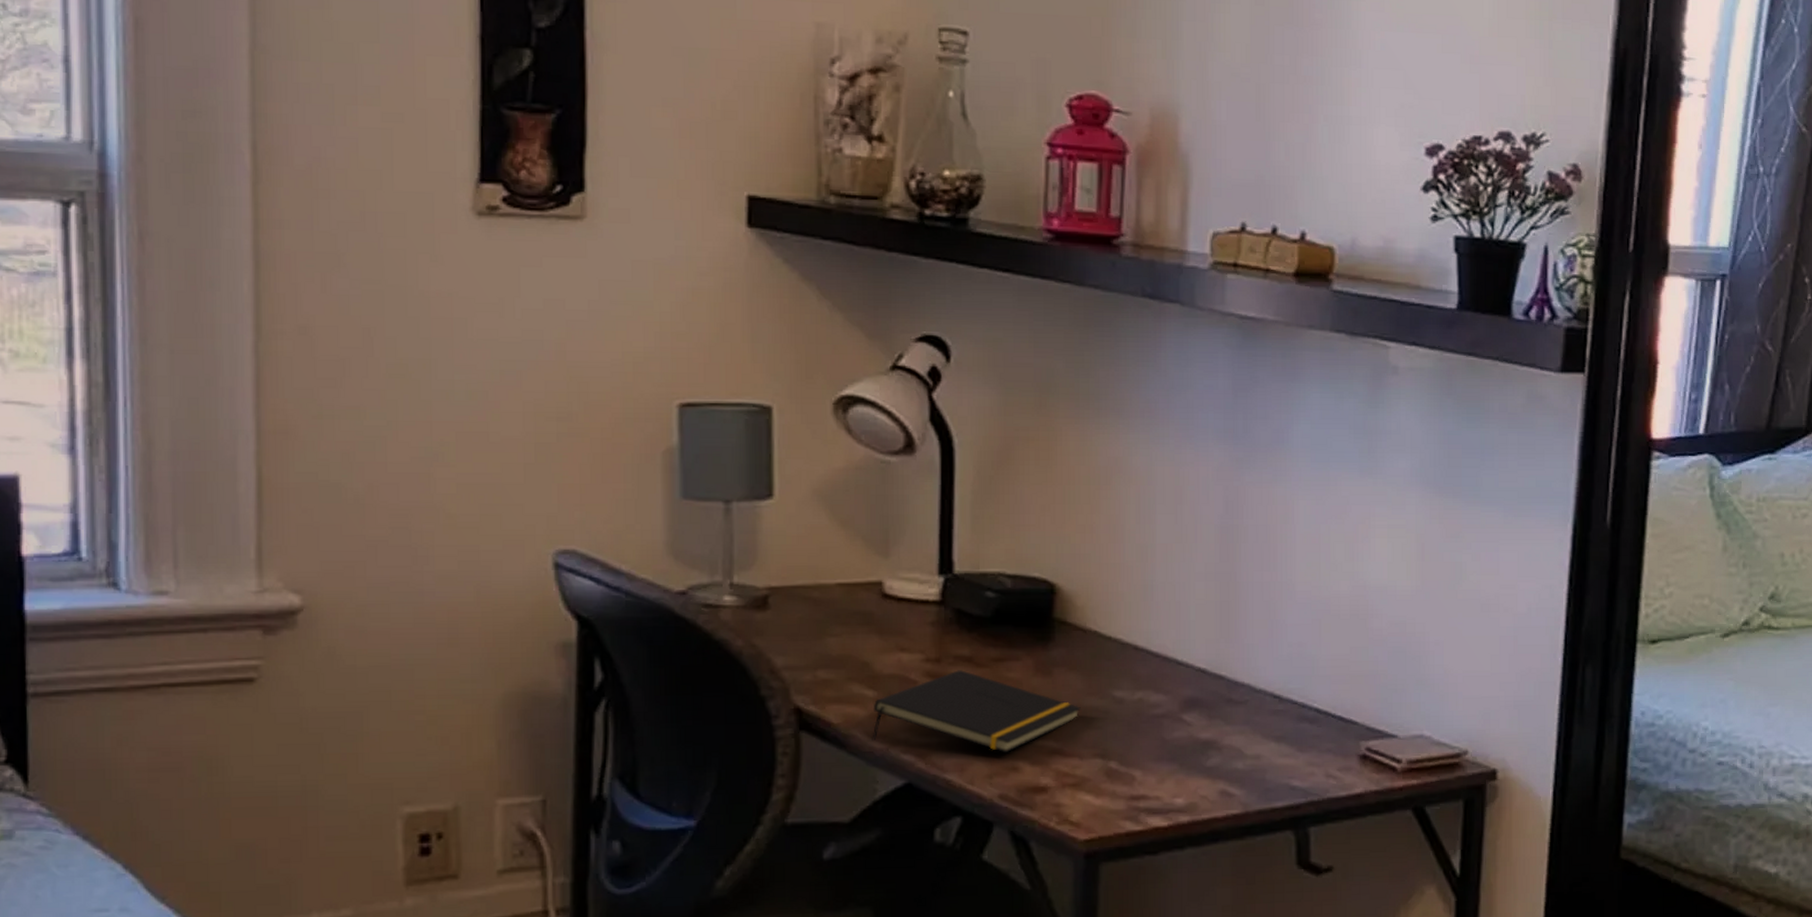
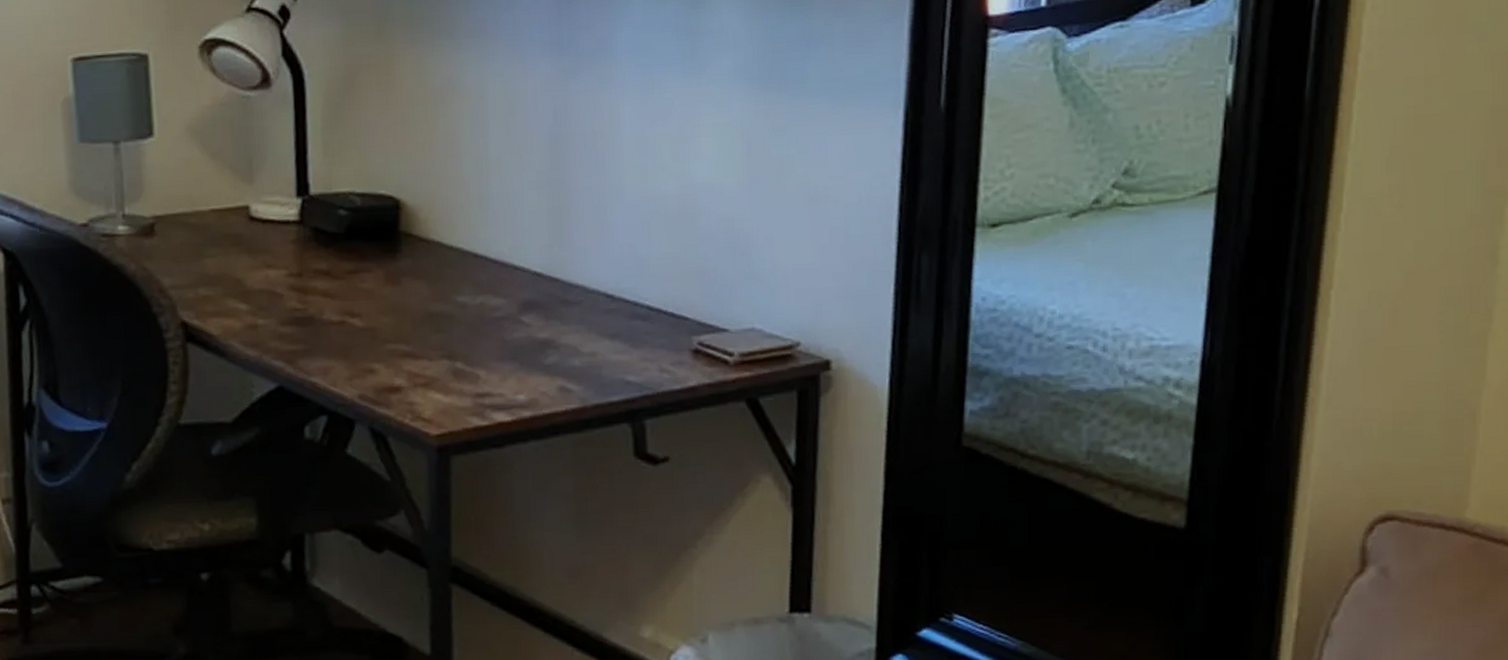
notepad: present [872,670,1081,753] -> none [247,283,428,357]

